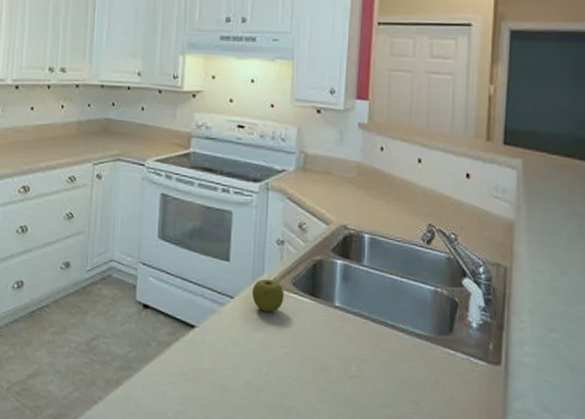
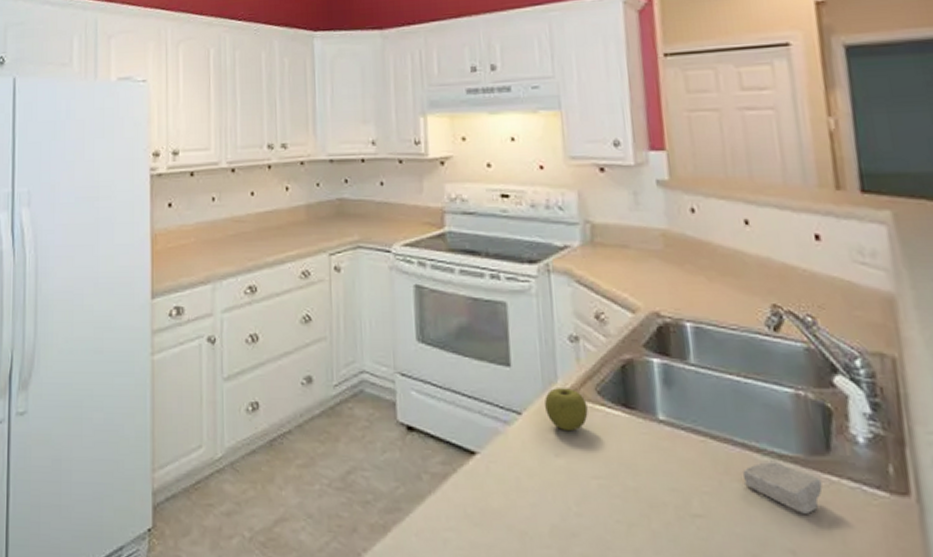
soap bar: none [390,338,443,376] -> present [743,460,823,514]

